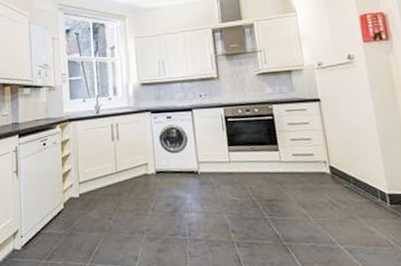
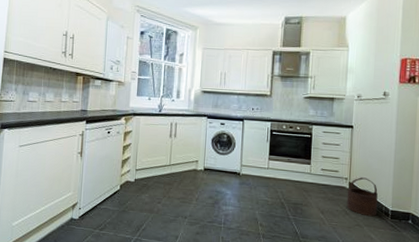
wooden bucket: none [329,158,371,205] -> present [346,177,378,217]

